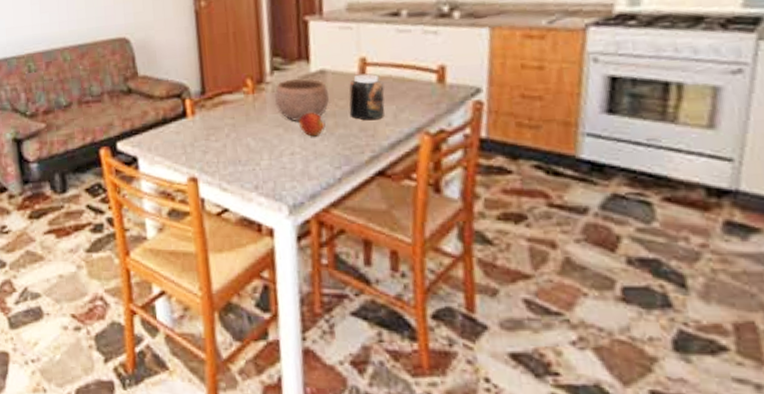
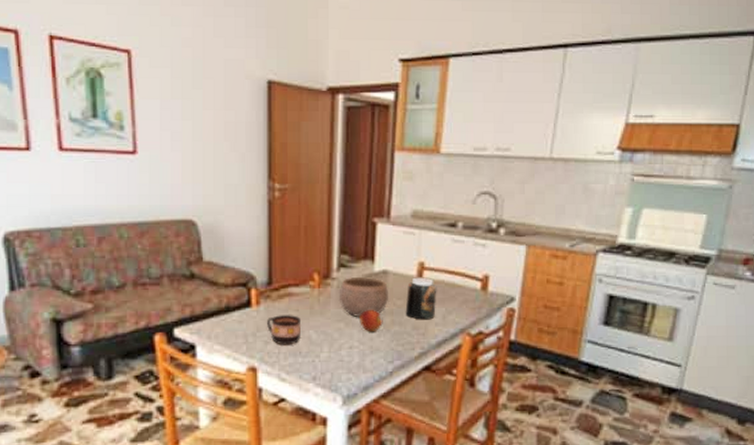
cup: none [204,123,239,154] -> present [267,315,300,345]

